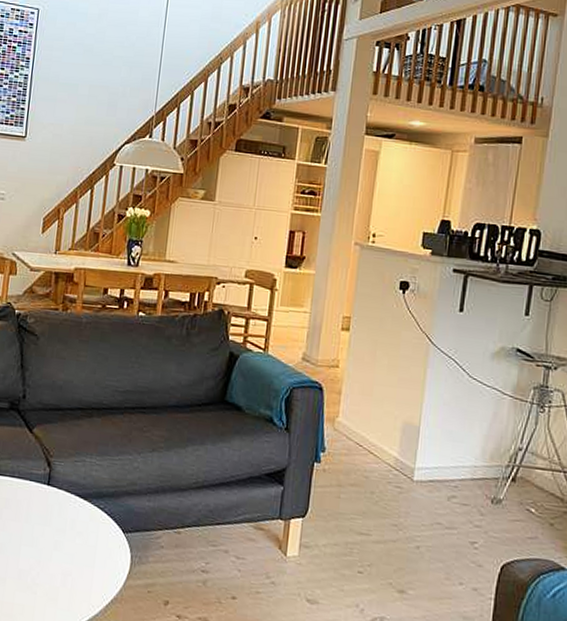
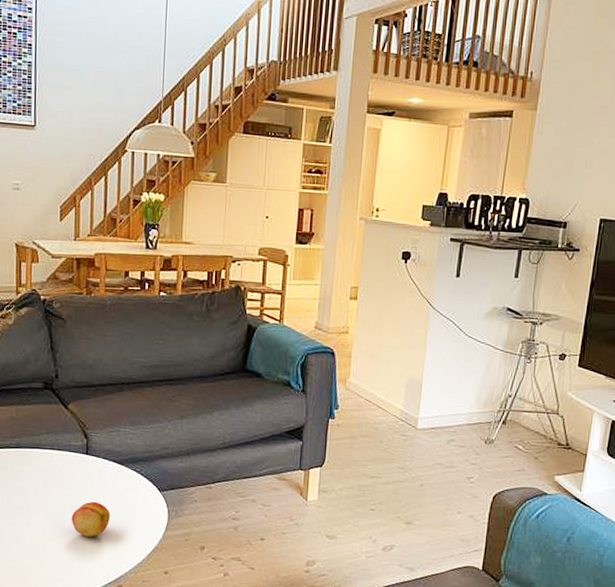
fruit: none [25,538,69,580] -> present [71,501,111,537]

